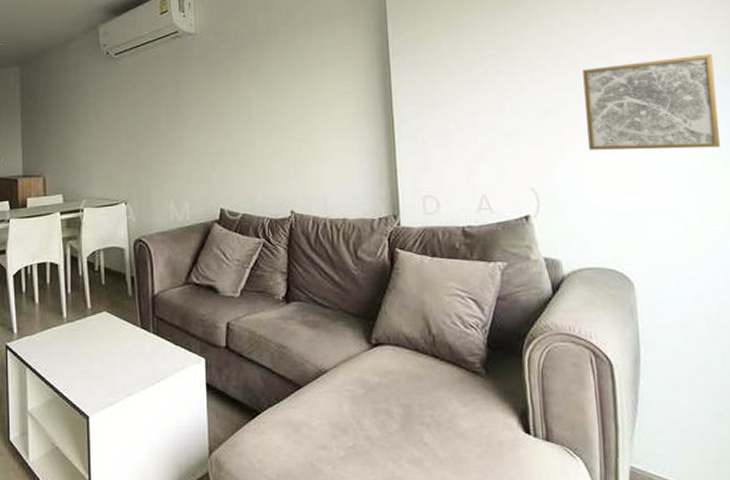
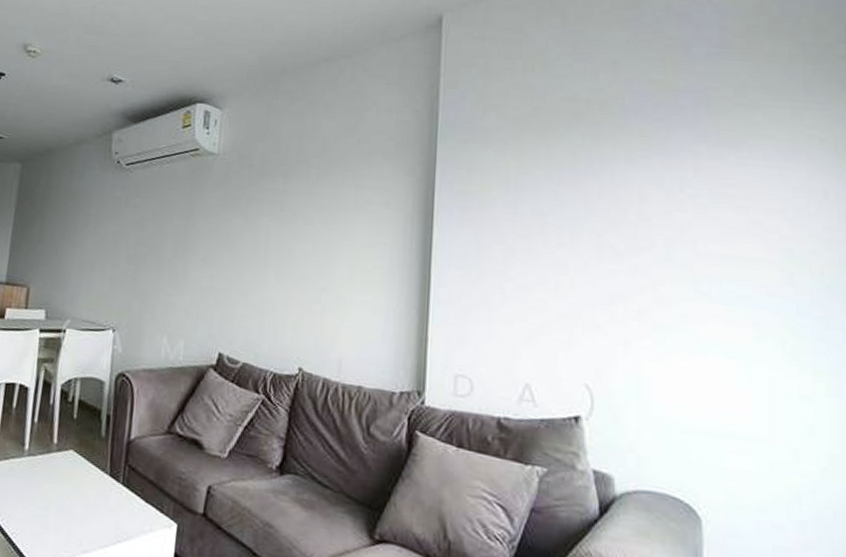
wall art: present [582,54,720,150] -> none [660,255,823,371]

